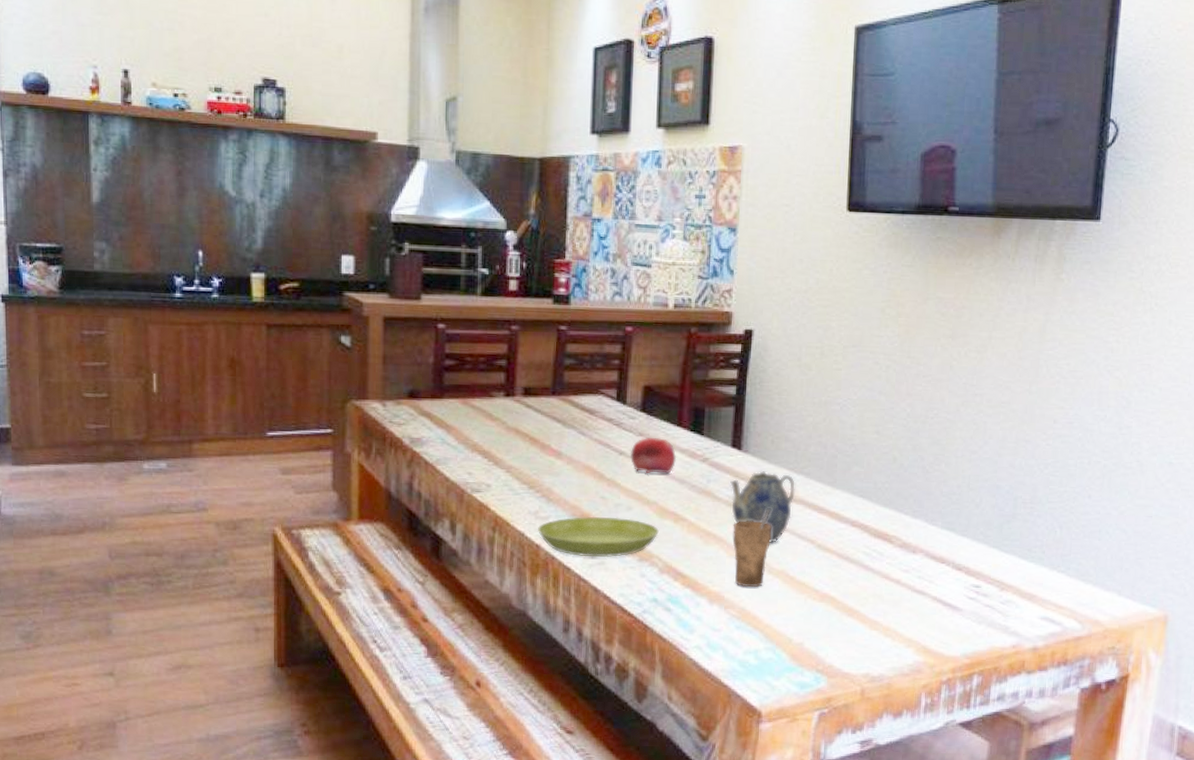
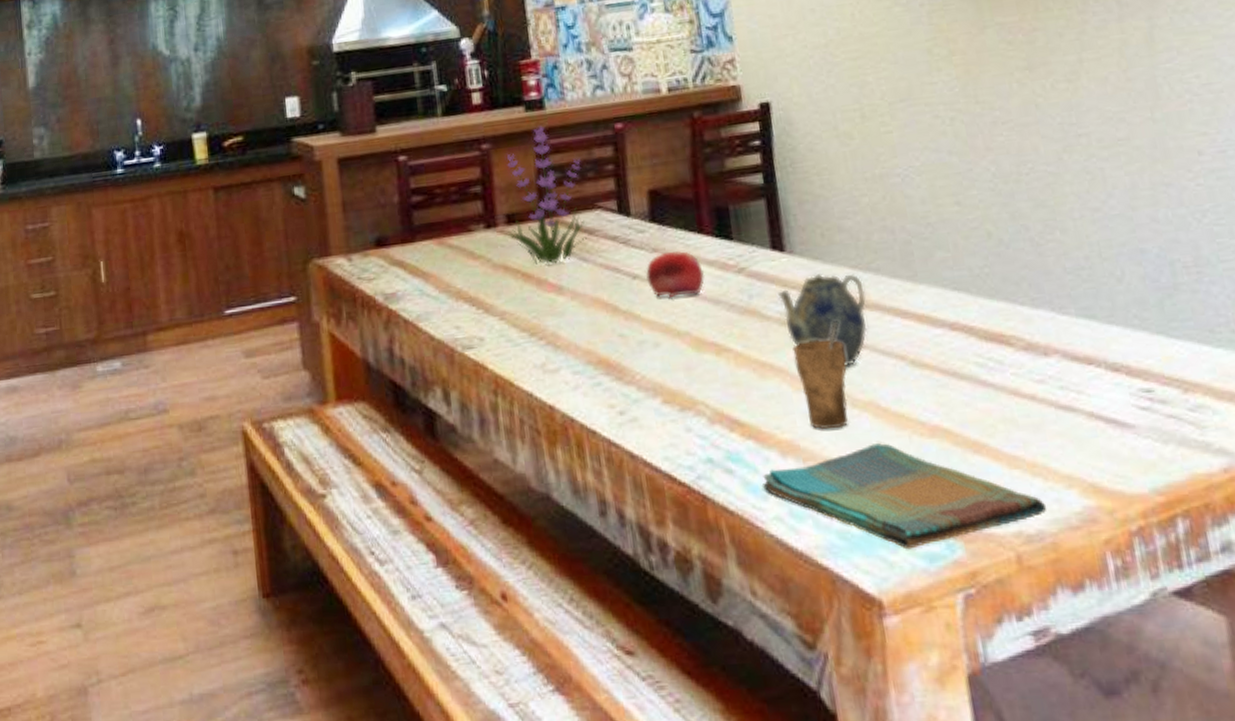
plant: none [524,318,593,434] -> present [507,126,588,265]
saucer: present [538,516,659,557] -> none [548,357,699,414]
dish towel: none [690,601,890,678] -> present [761,443,1047,550]

